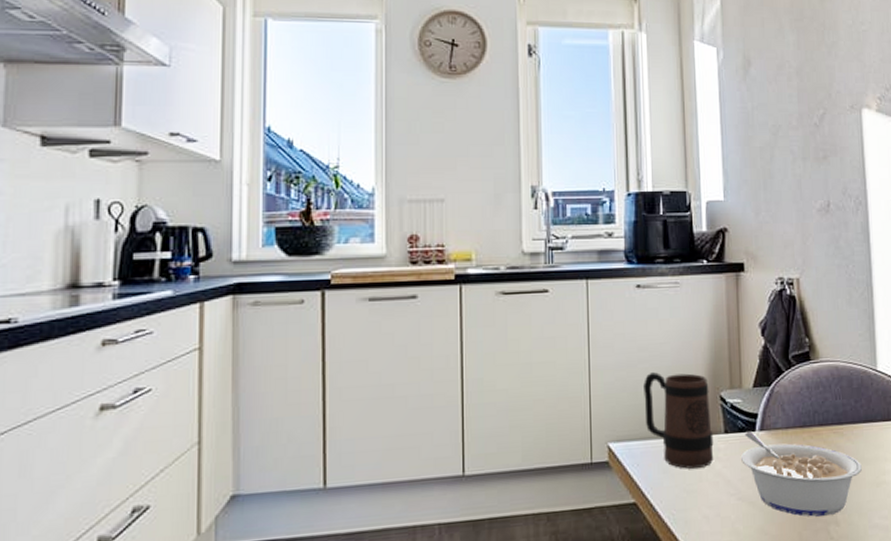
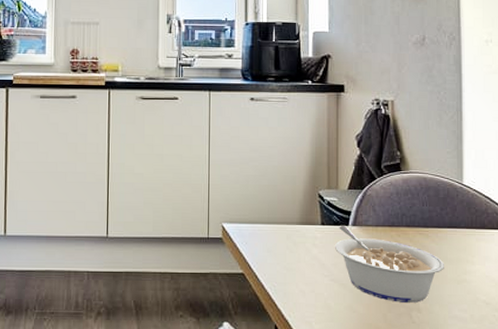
mug: present [644,371,714,469] -> none [253,169,312,251]

